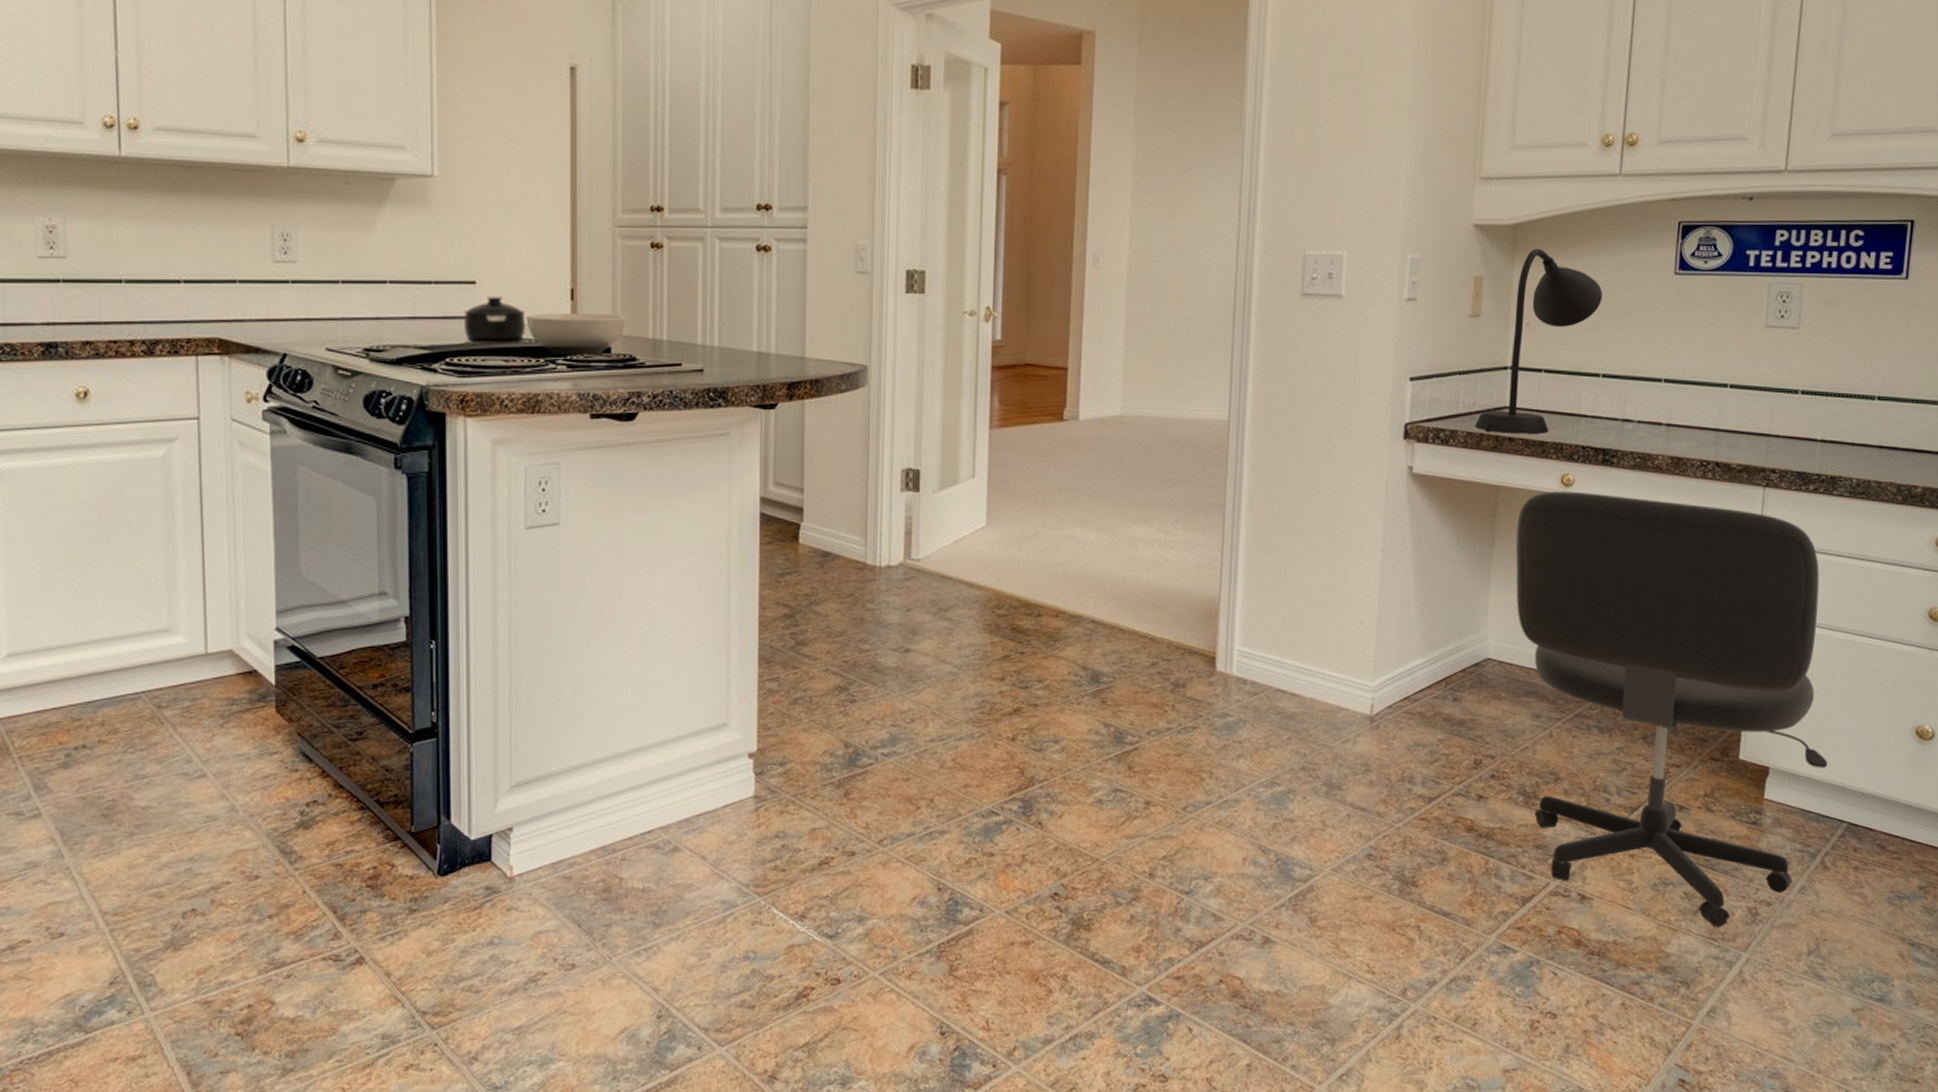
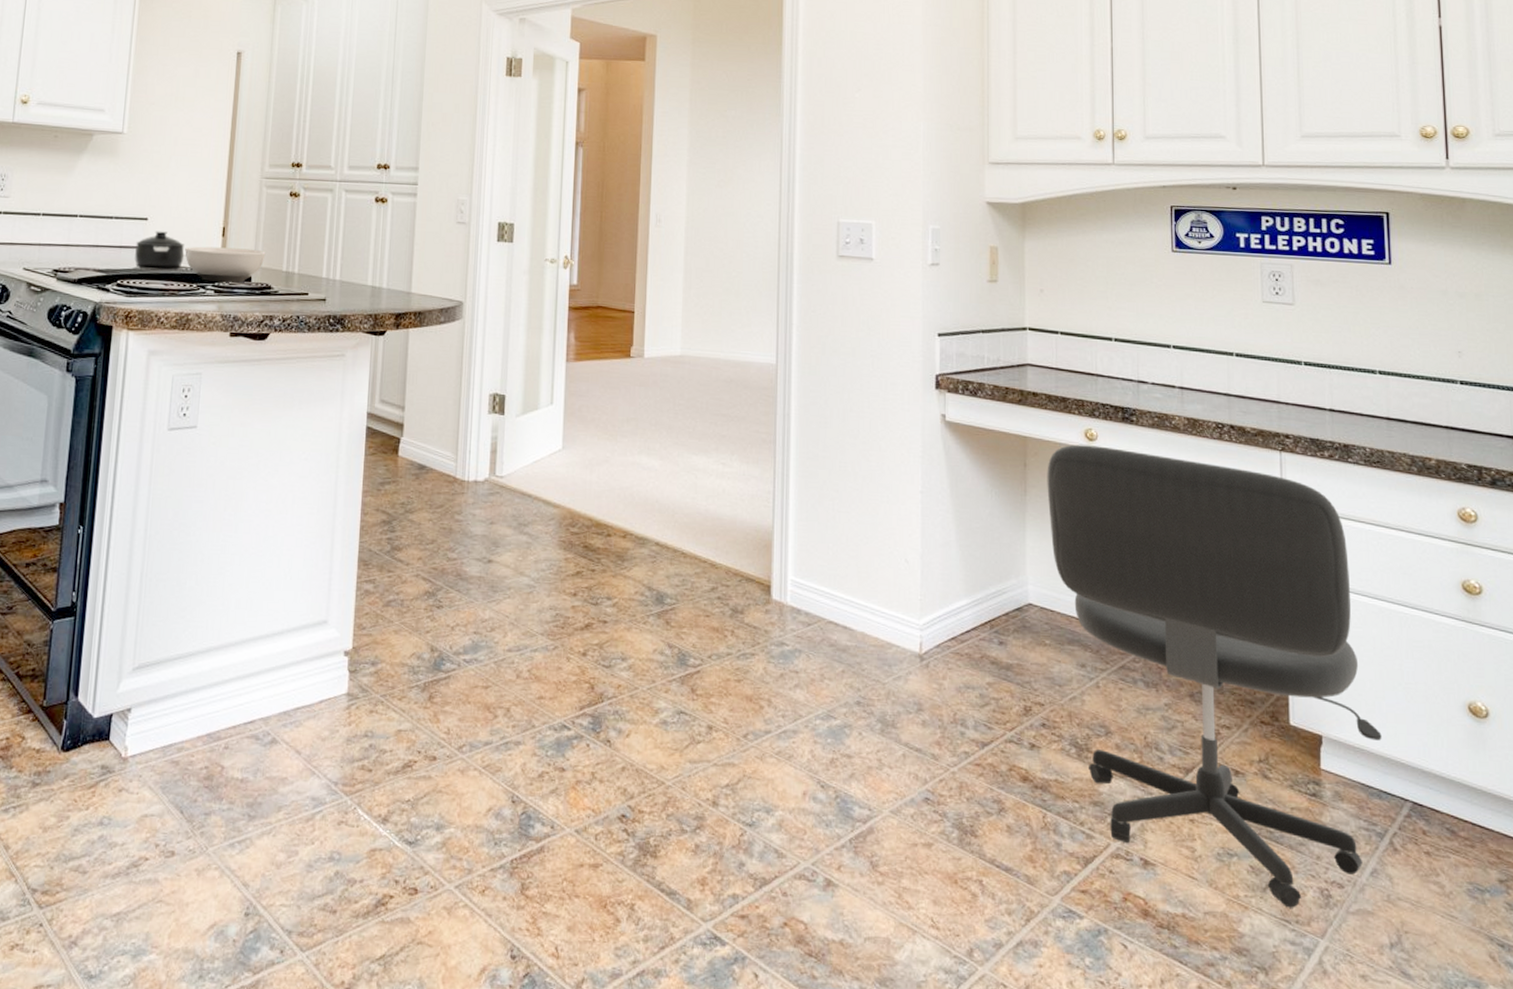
desk lamp: present [1475,248,1603,435] -> none [1000,224,1108,391]

